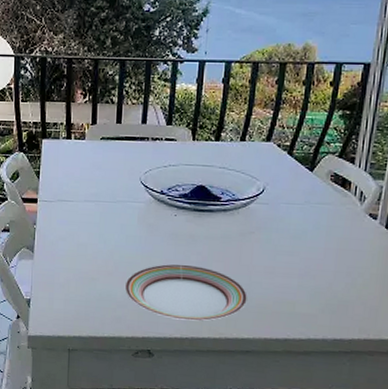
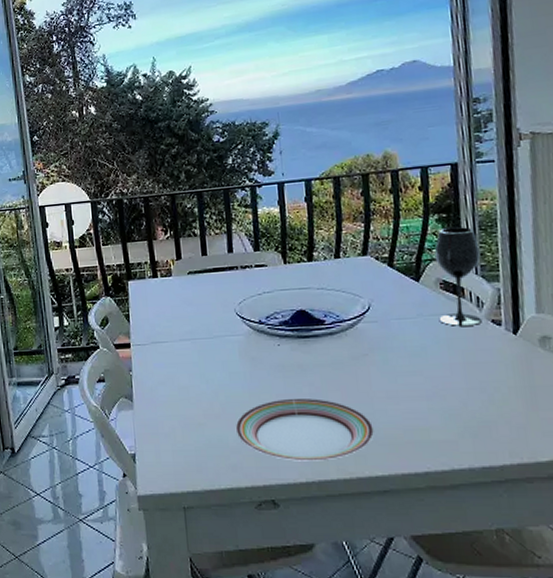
wineglass: none [323,124,373,217] -> present [434,226,482,326]

